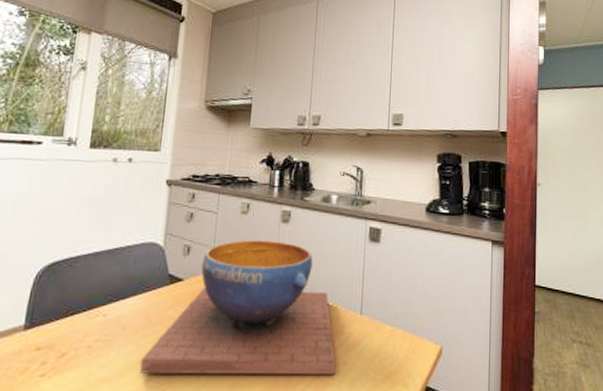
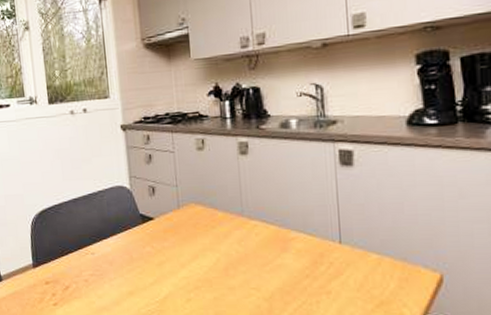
decorative bowl: present [140,240,336,376] -> none [131,174,319,305]

